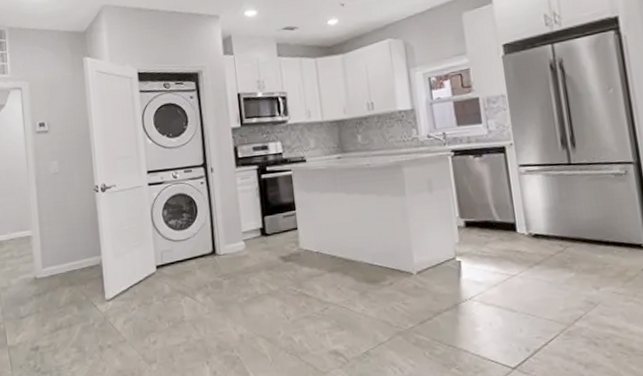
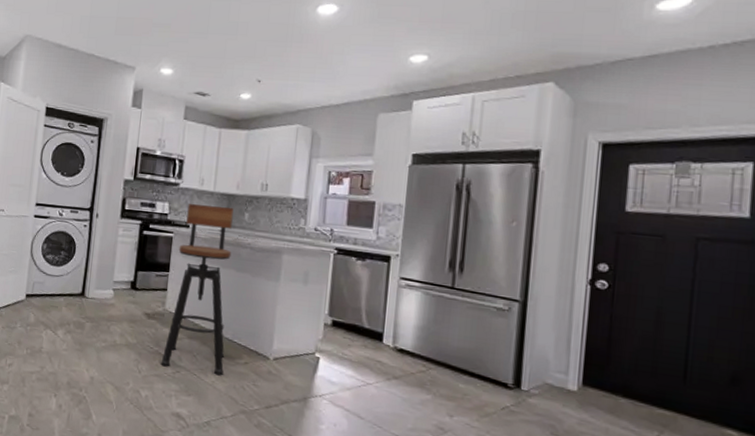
bar stool: none [300,132,371,307] -> present [161,203,234,376]

